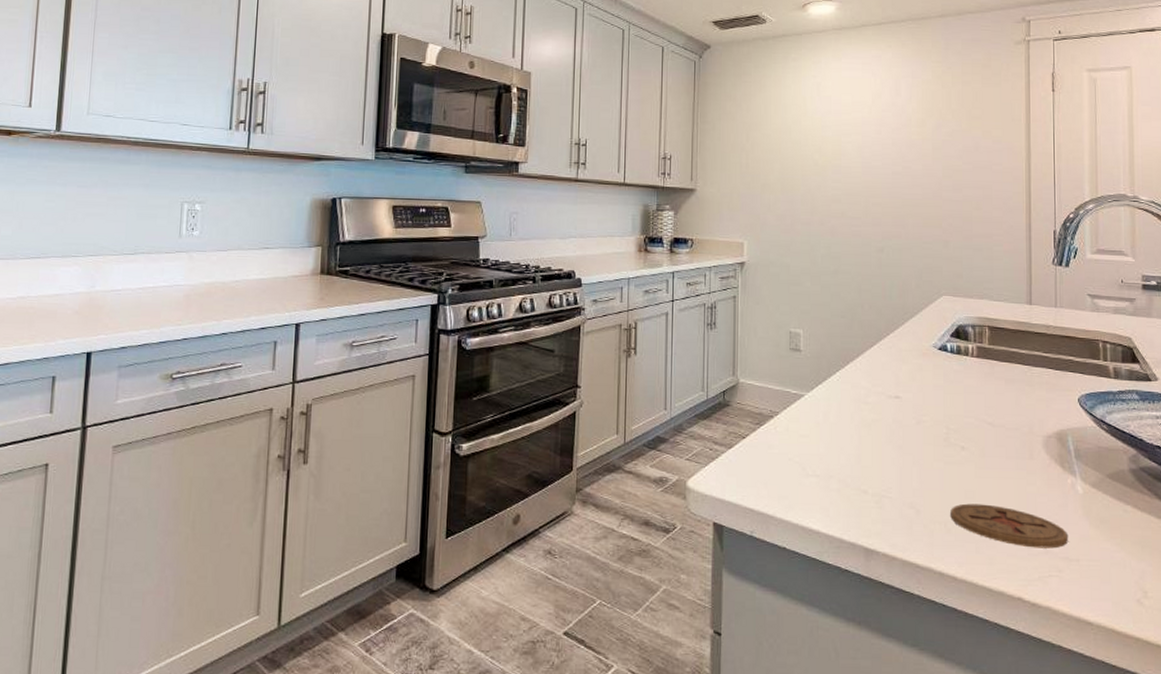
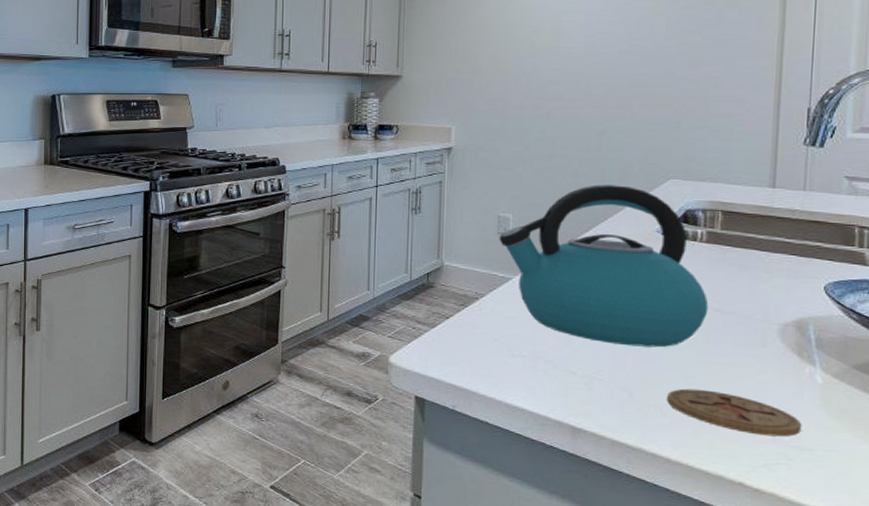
kettle: none [791,300,982,463] -> present [499,184,709,348]

